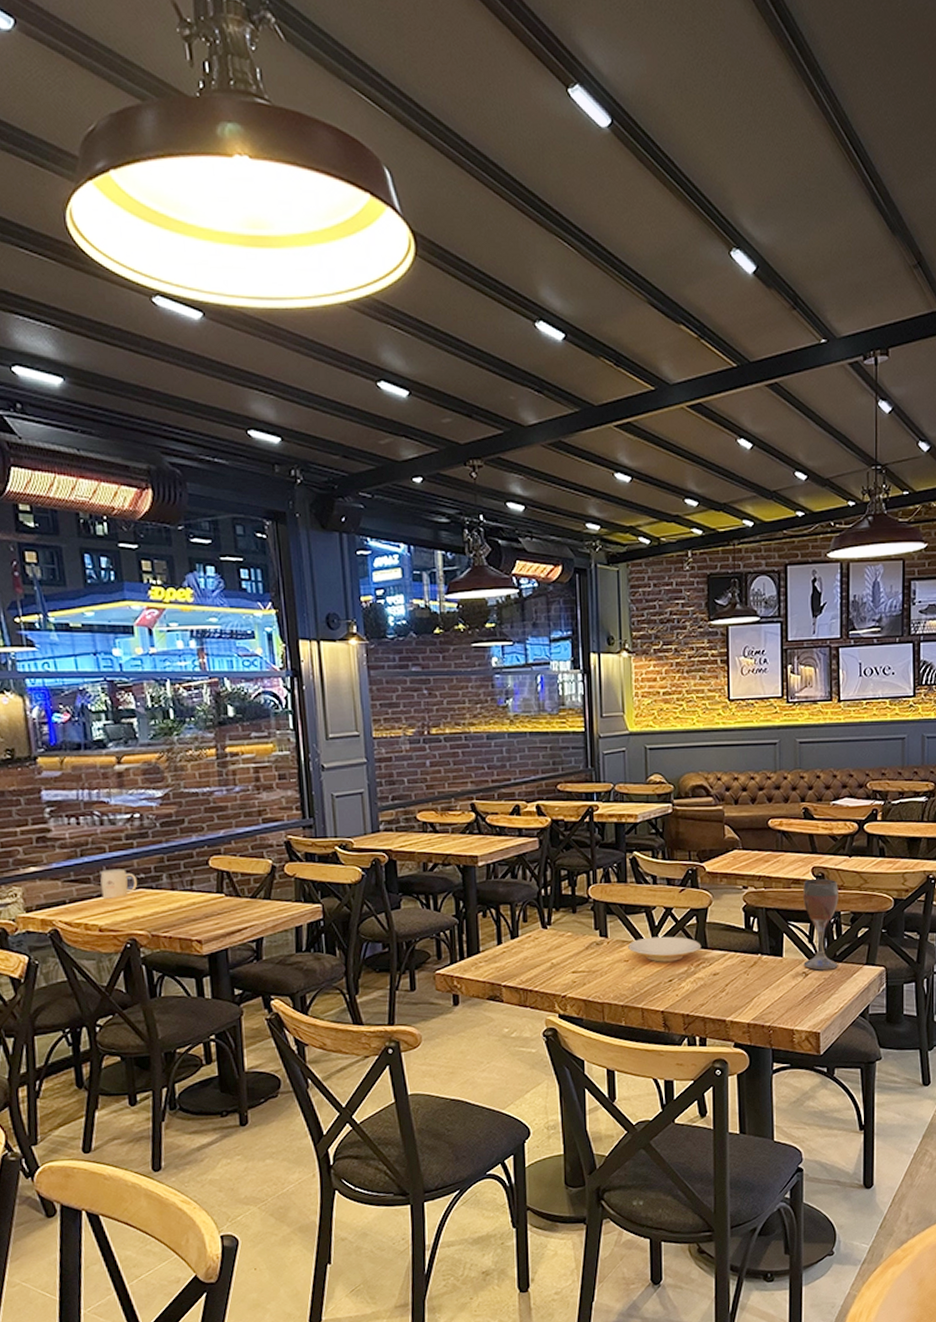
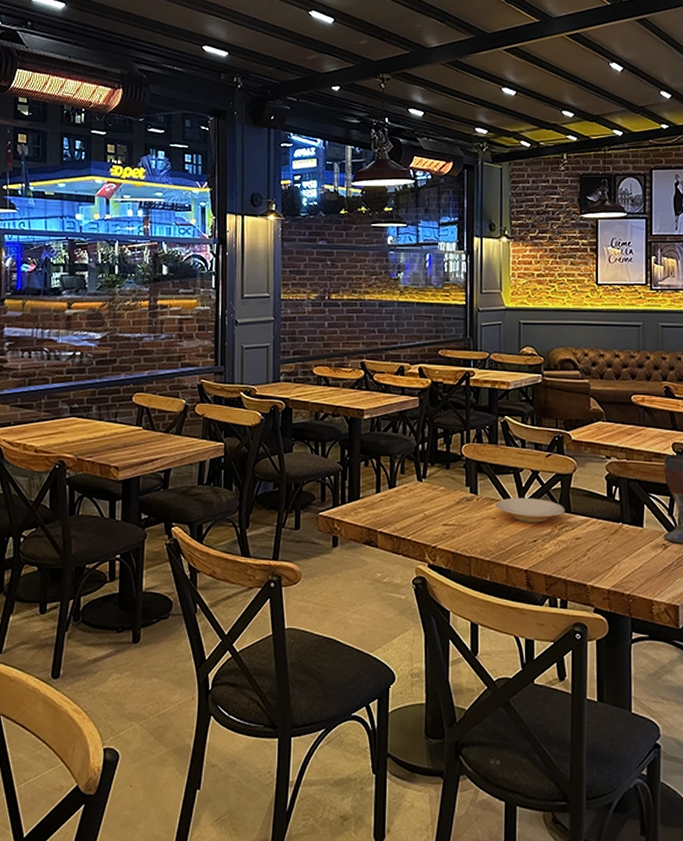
mug: present [100,869,138,899] -> none [41,398,72,424]

